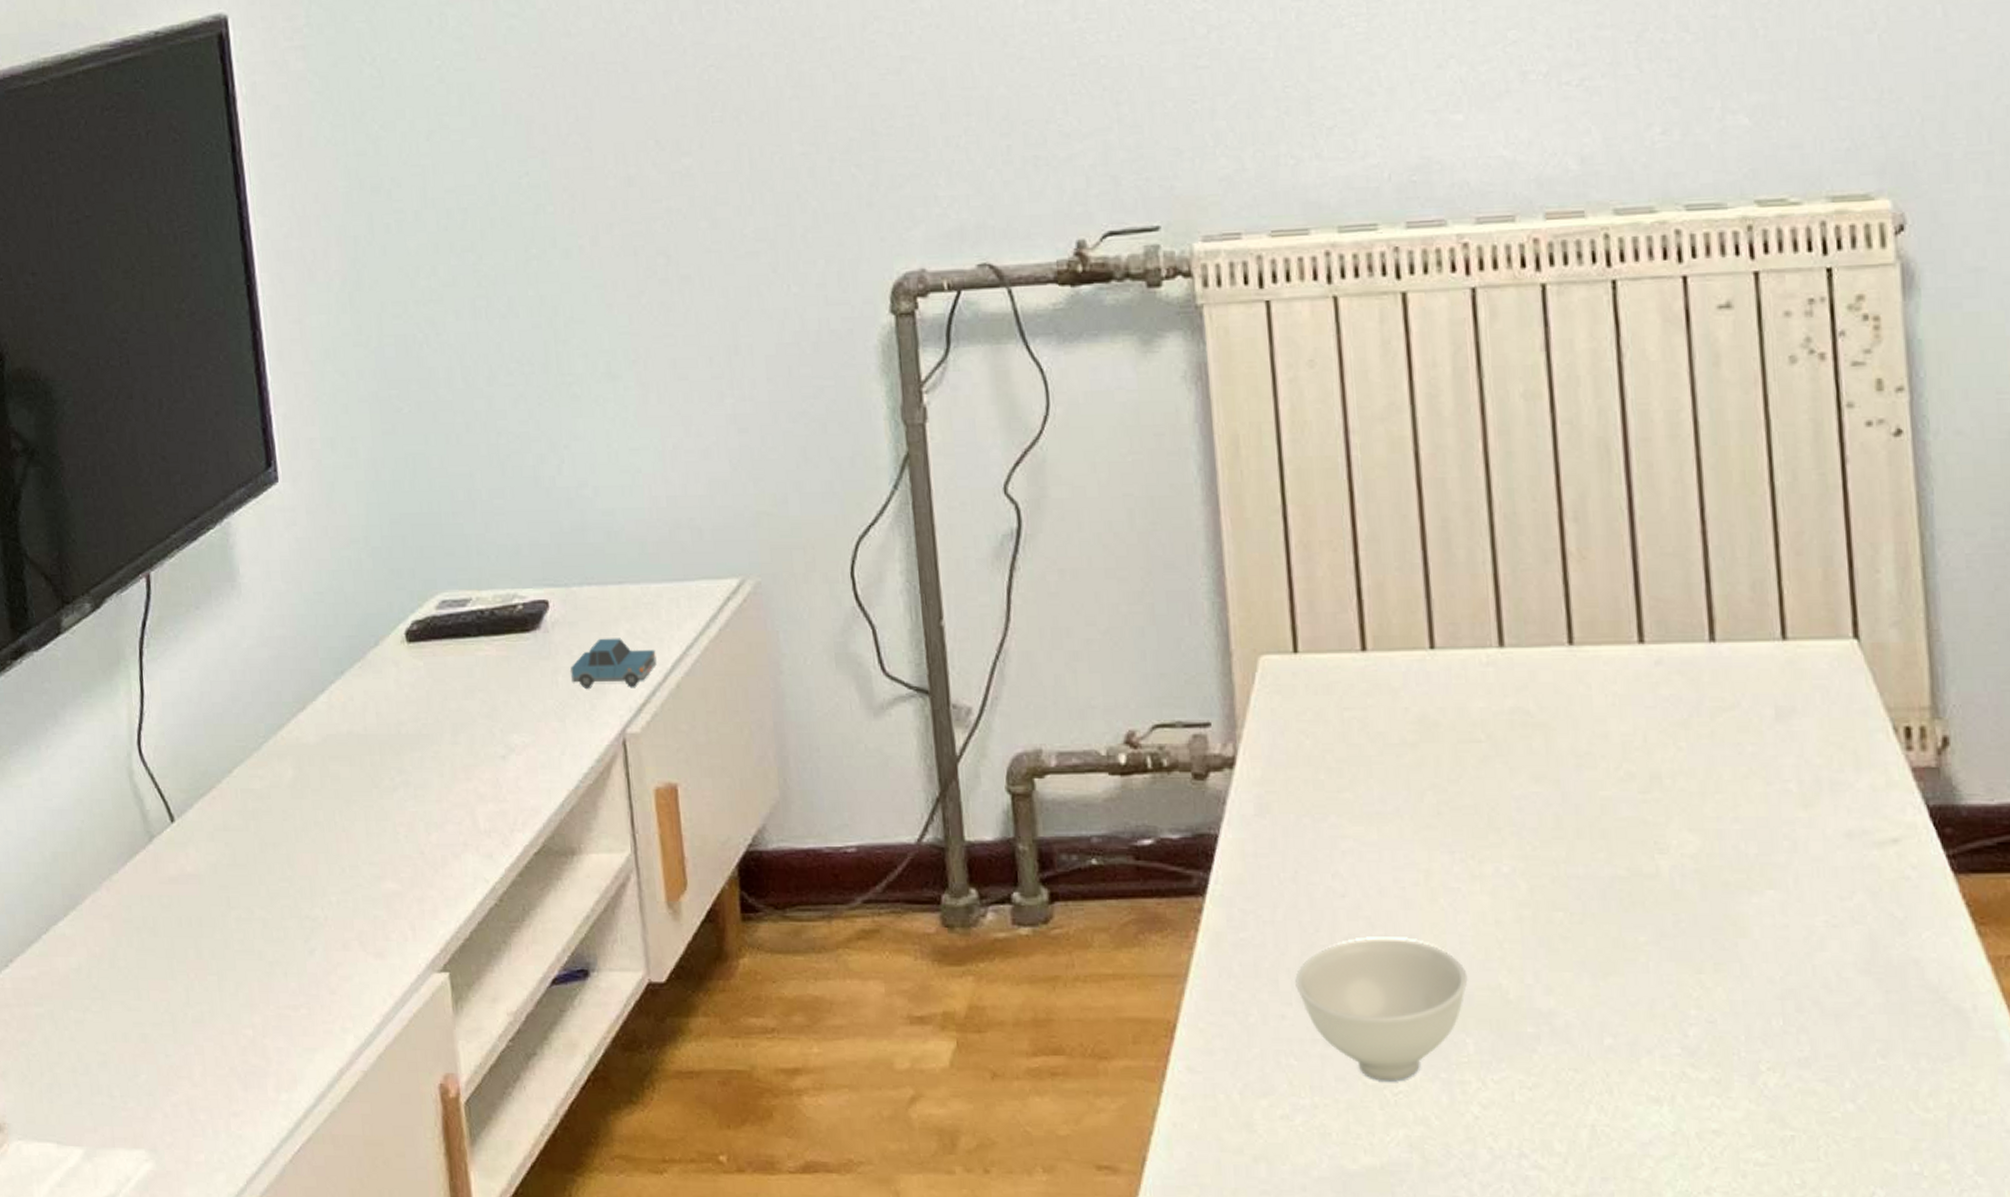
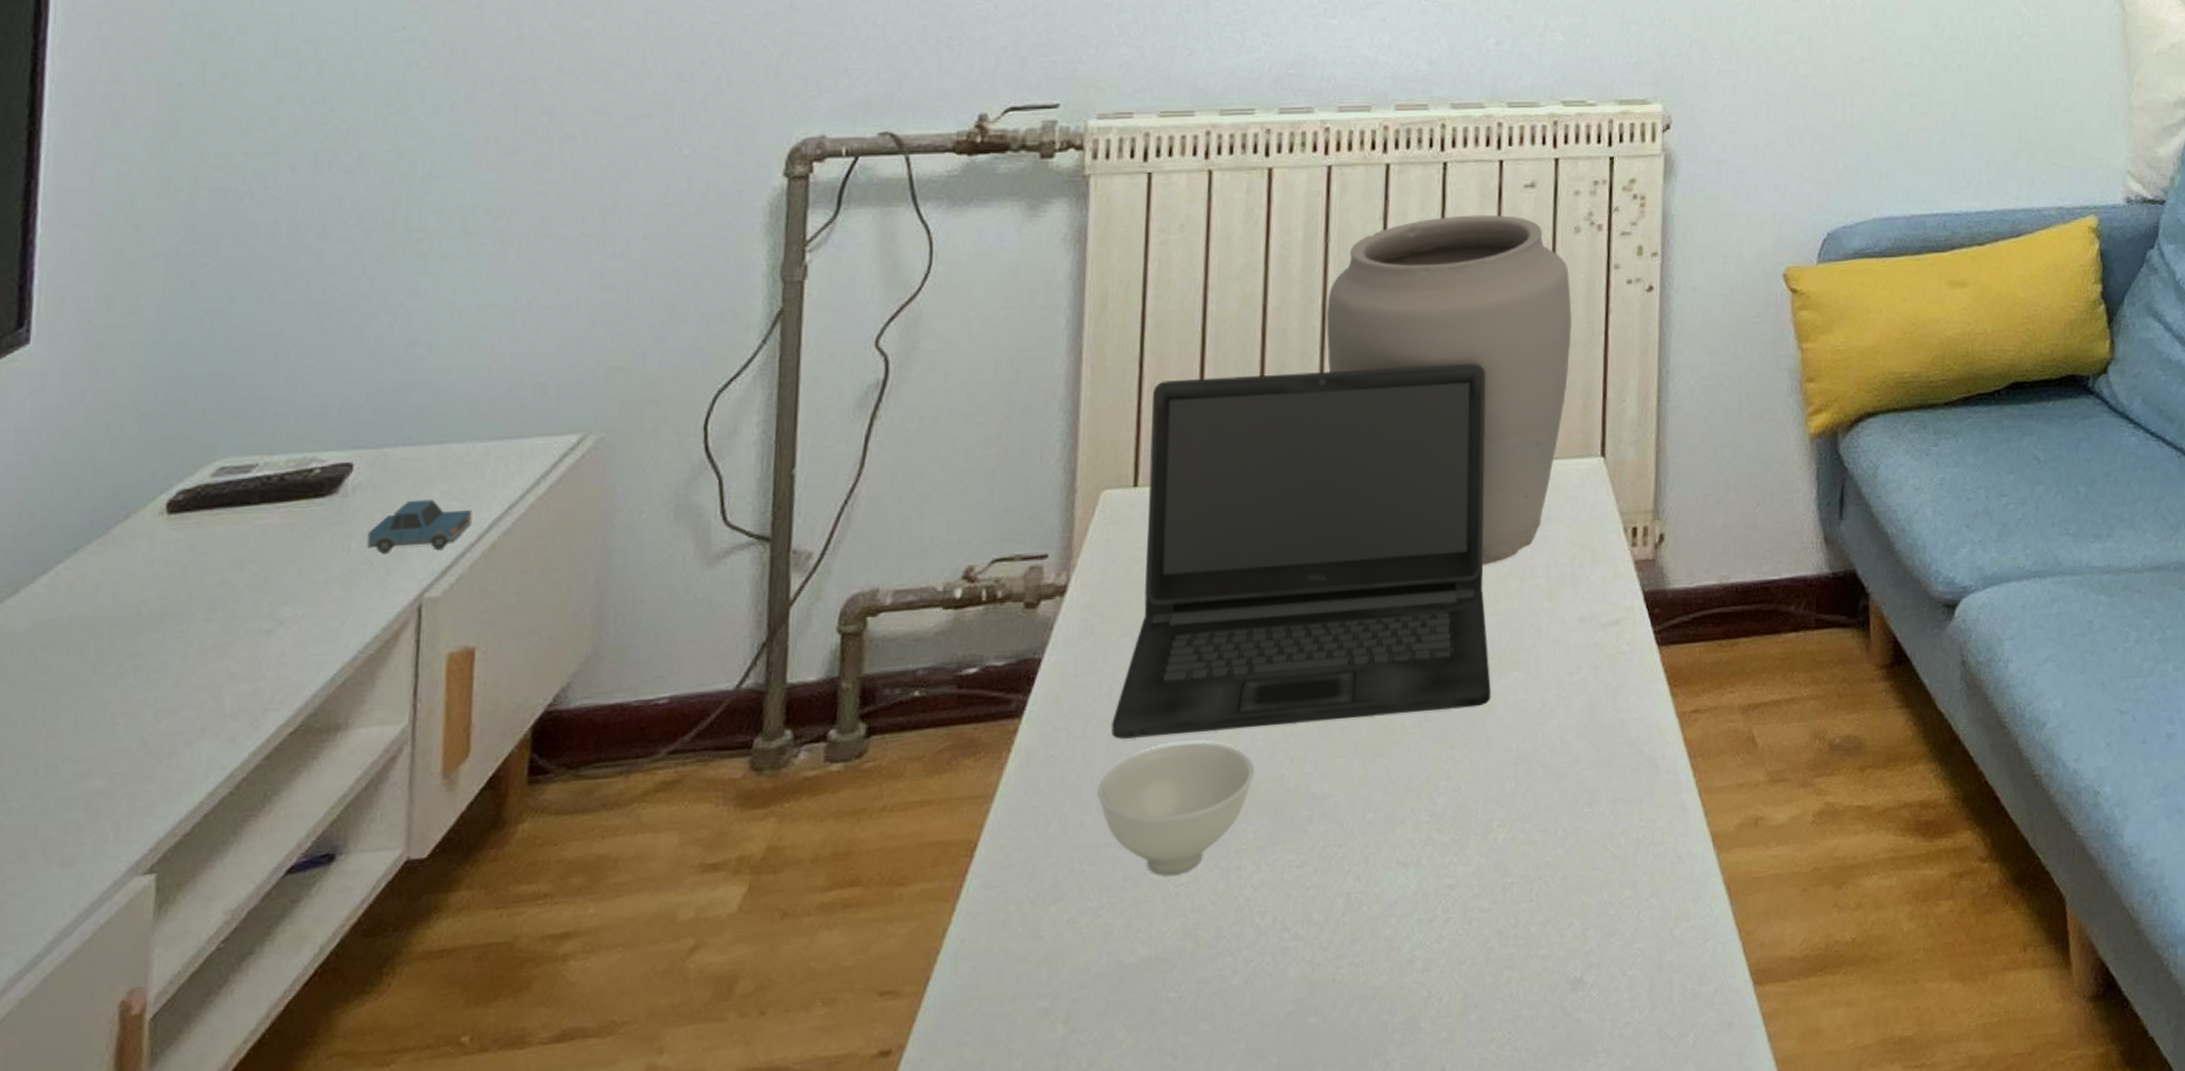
laptop: none [1301,522,1741,929] -> present [1111,364,1491,739]
vase: none [1489,342,1800,763] -> present [1326,214,1572,566]

